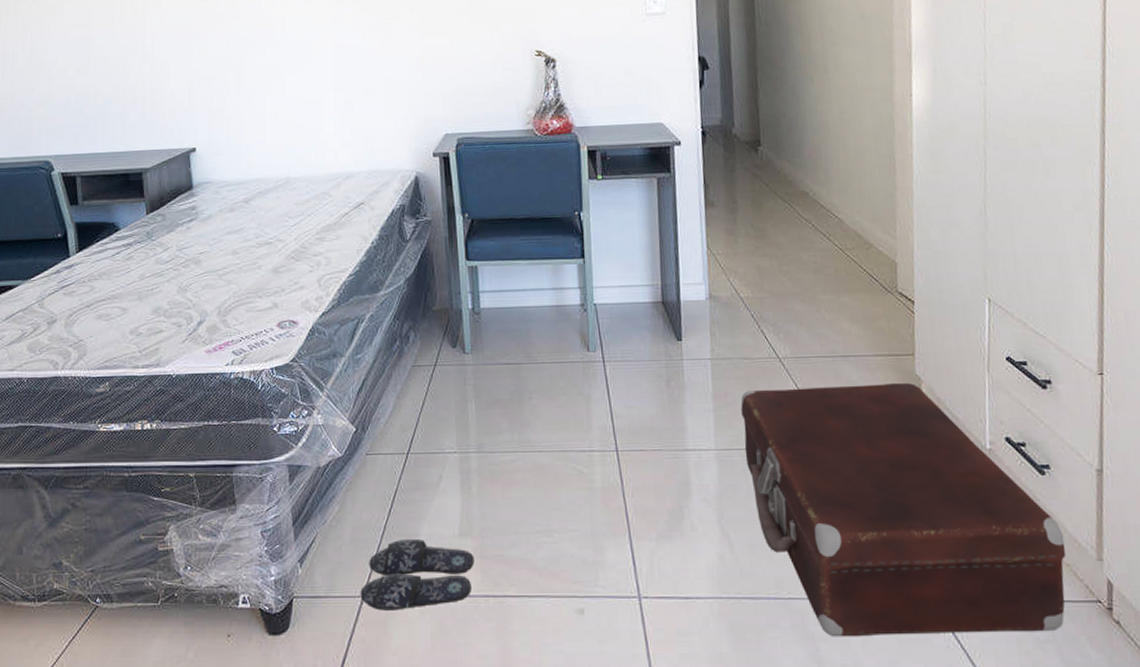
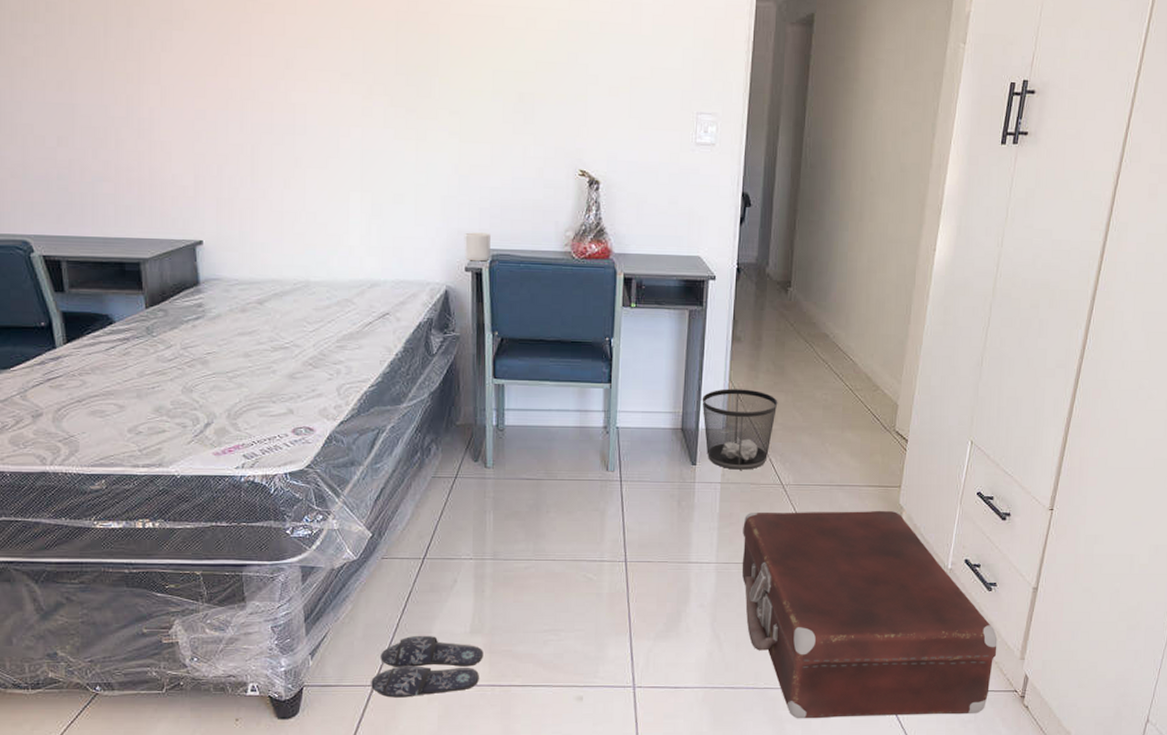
mug: none [430,118,456,147] -> present [464,232,491,262]
waste bin: none [680,255,763,344] -> present [702,388,778,470]

